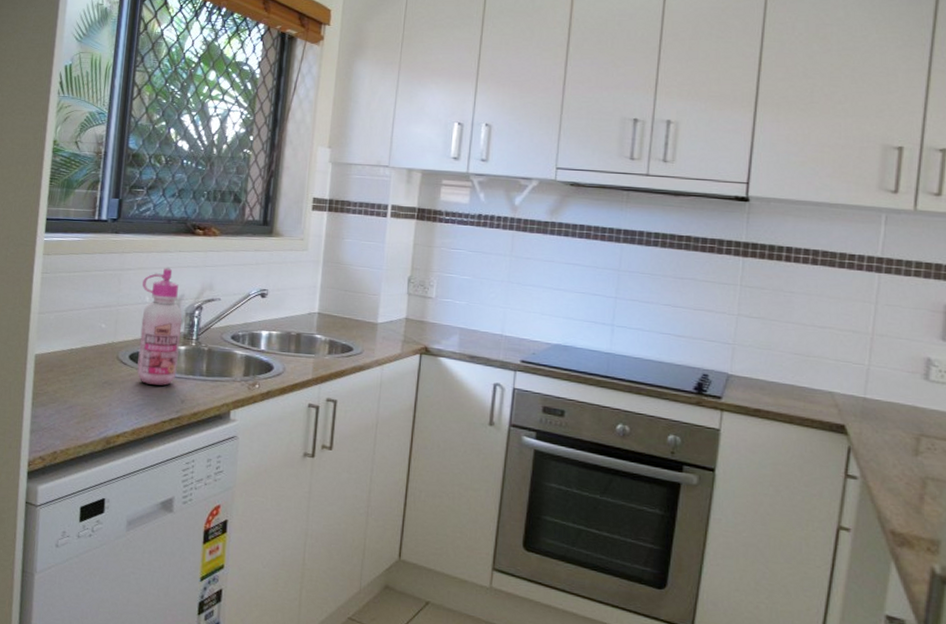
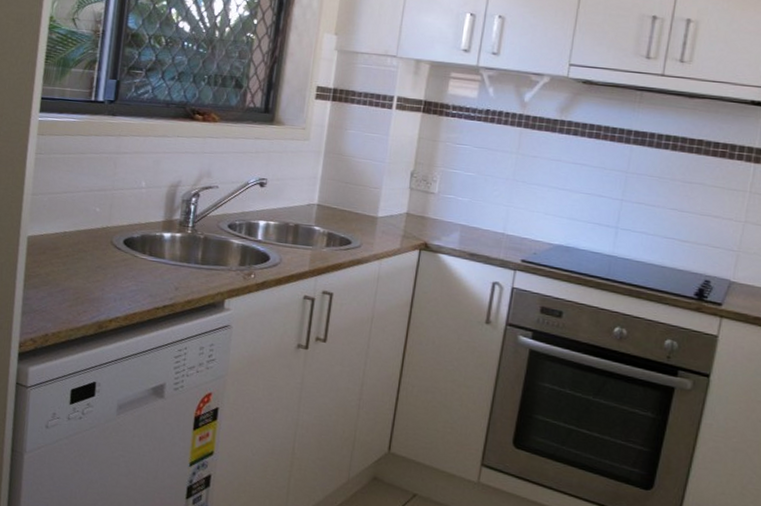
glue bottle: present [137,267,183,386] -> none [131,152,179,273]

